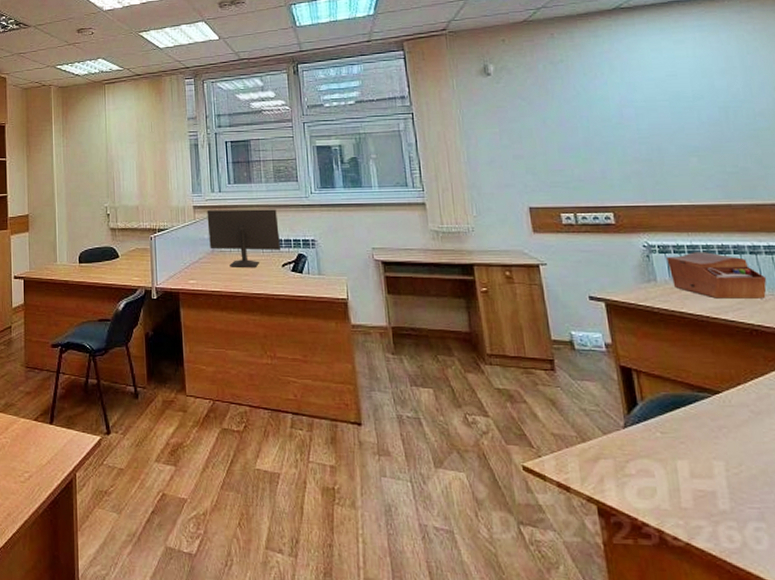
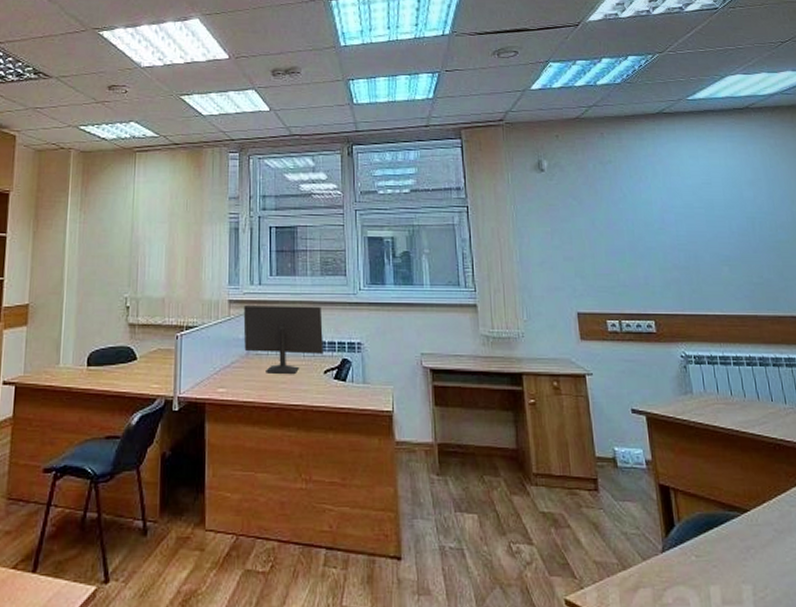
sewing box: present [666,252,767,299] -> none [701,363,788,412]

